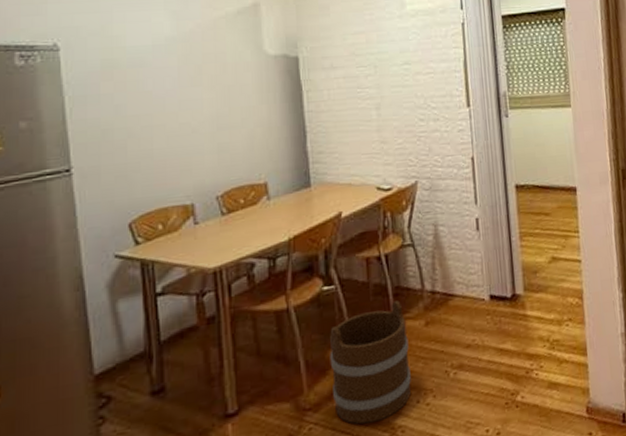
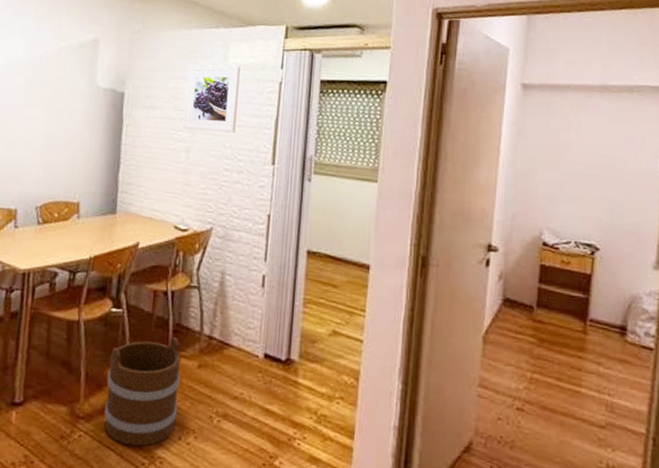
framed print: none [364,12,425,86] -> present [183,65,241,134]

